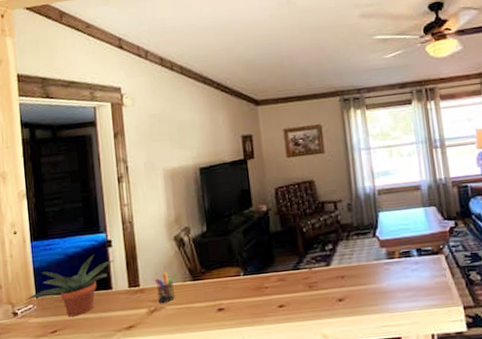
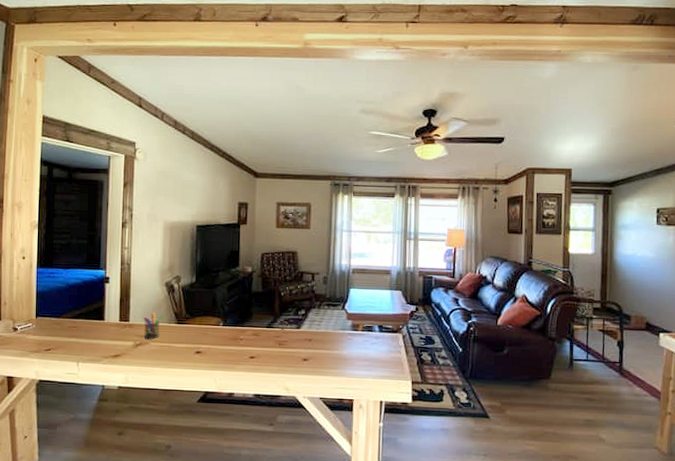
potted plant: present [26,254,114,317] -> none [26,287,110,339]

